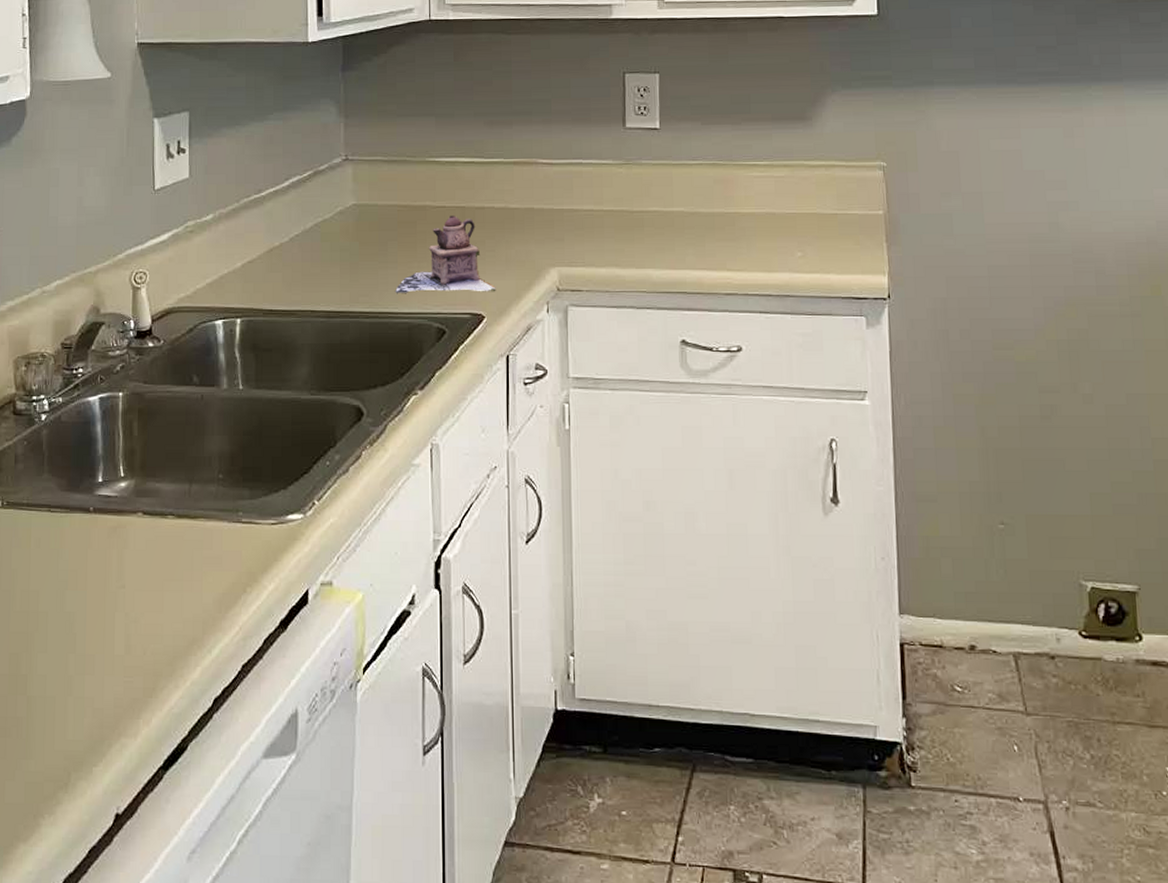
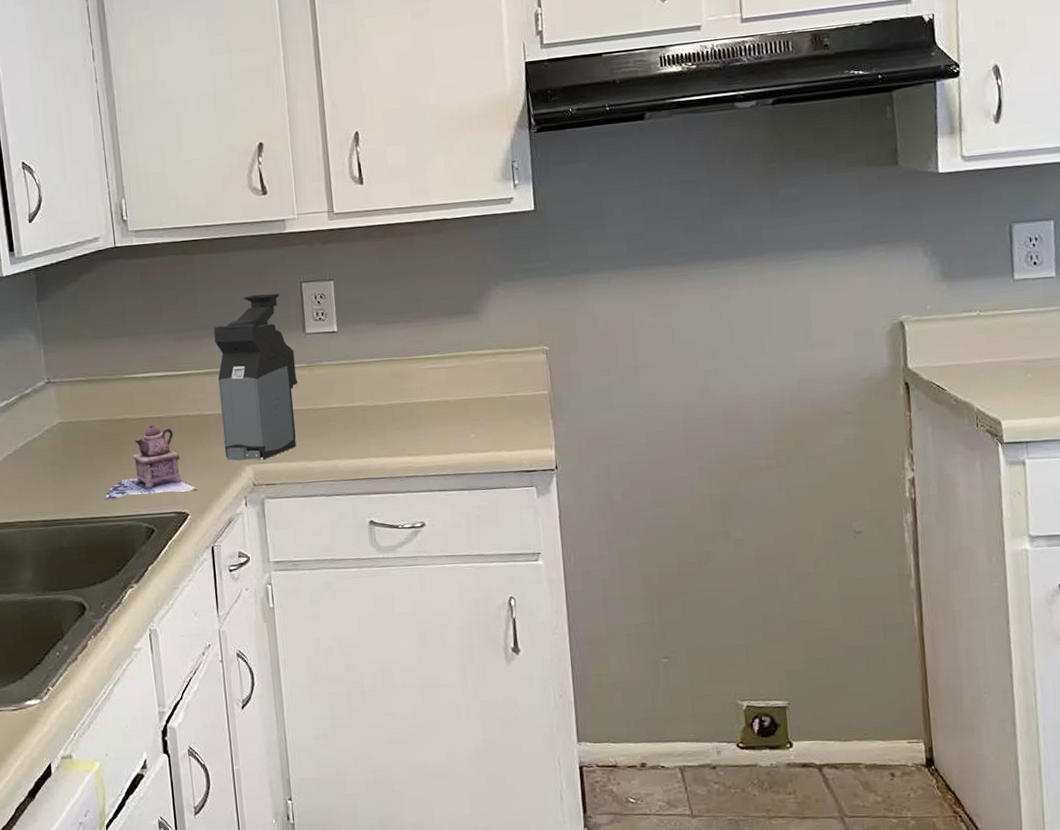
coffee maker: none [527,82,614,263] -> present [213,293,298,461]

